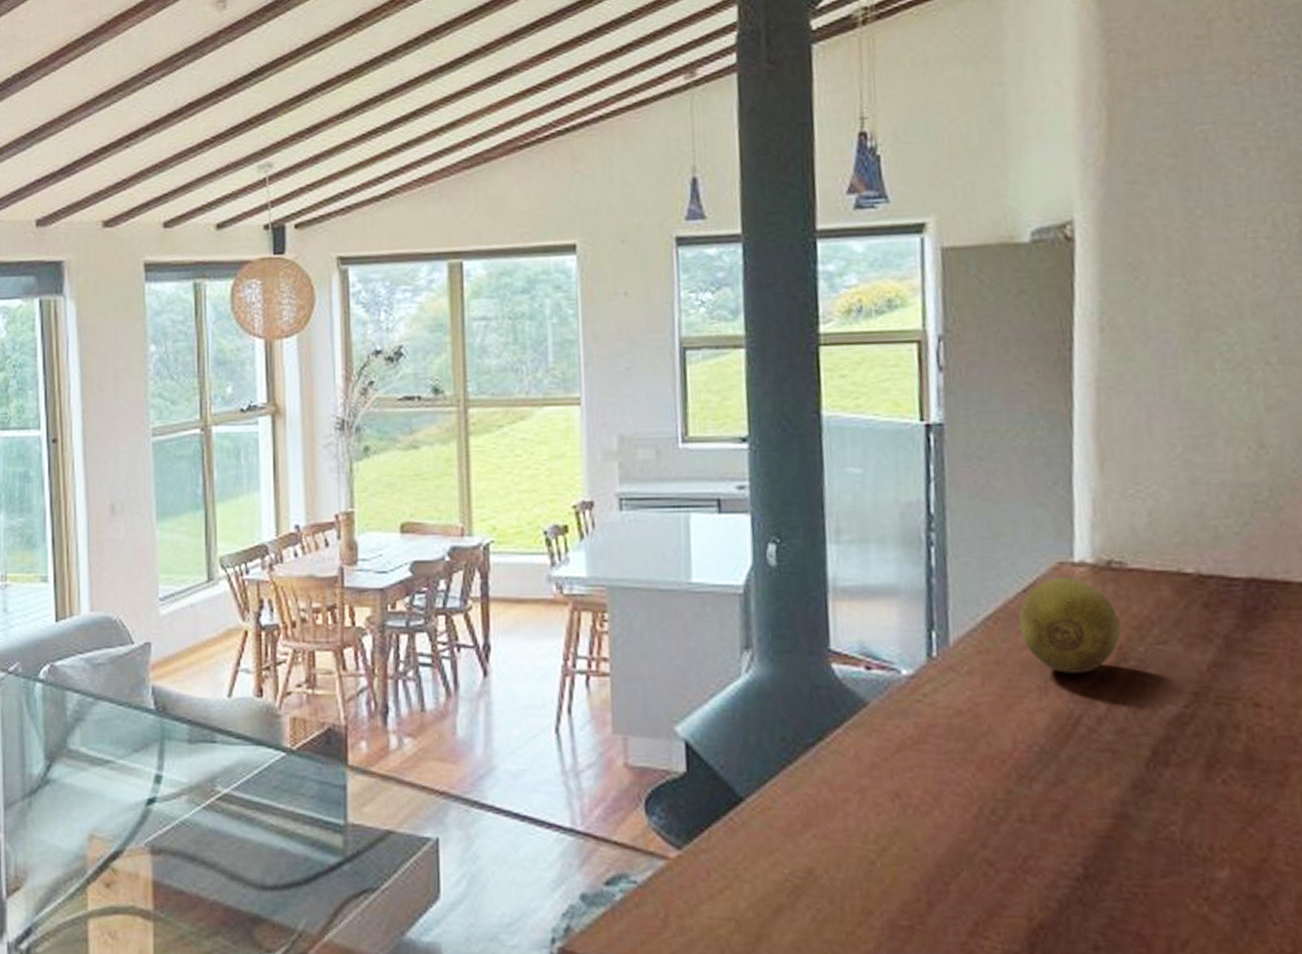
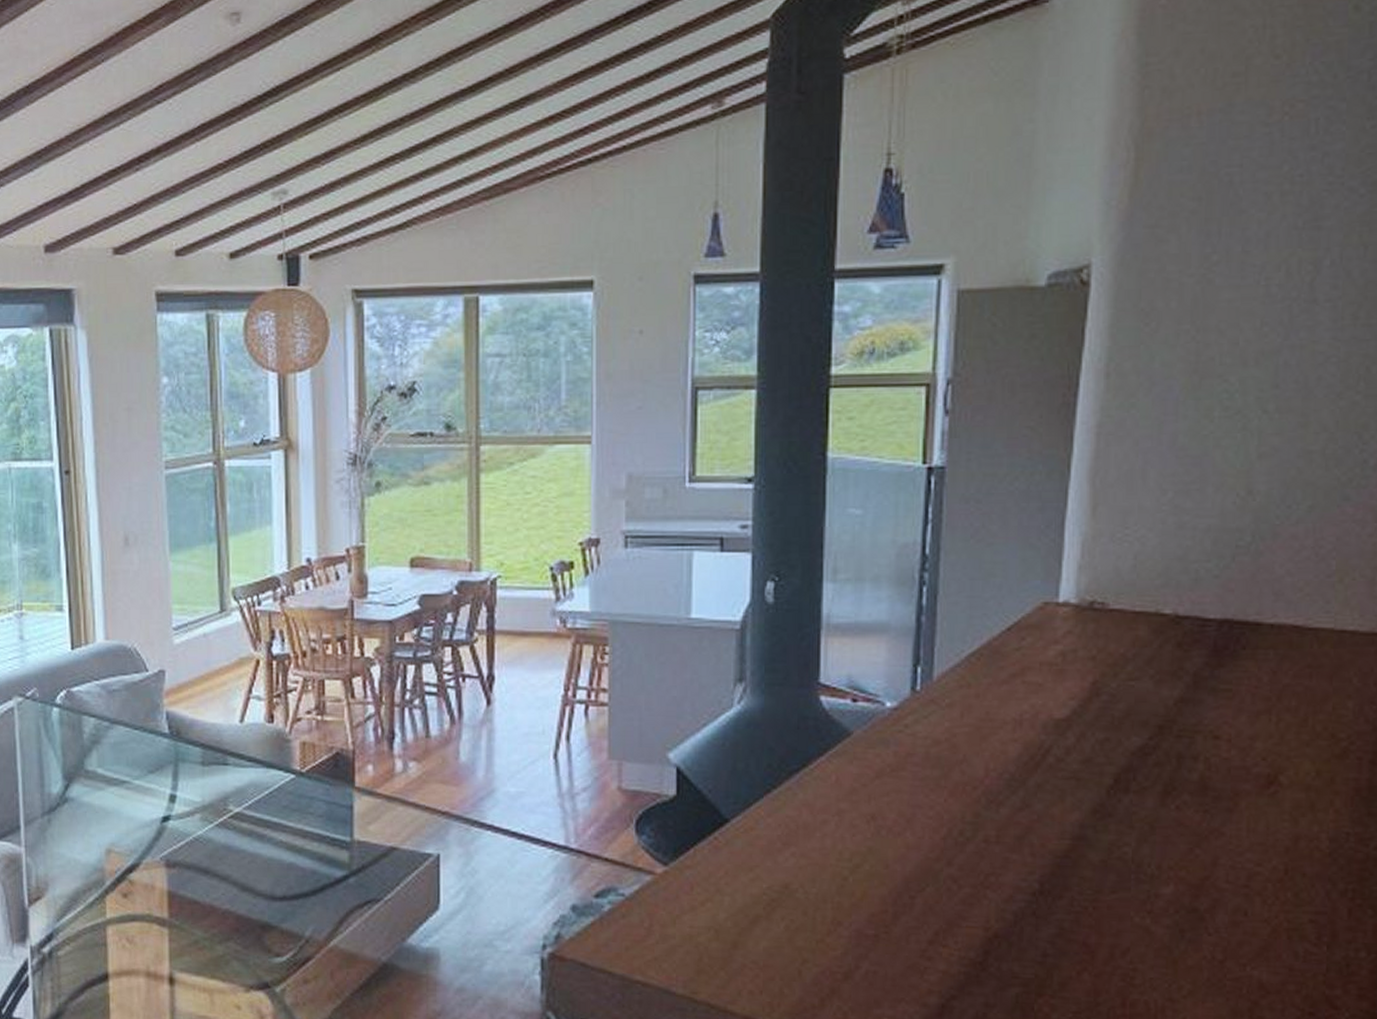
fruit: present [1019,577,1121,673] -> none [1001,616,1096,707]

